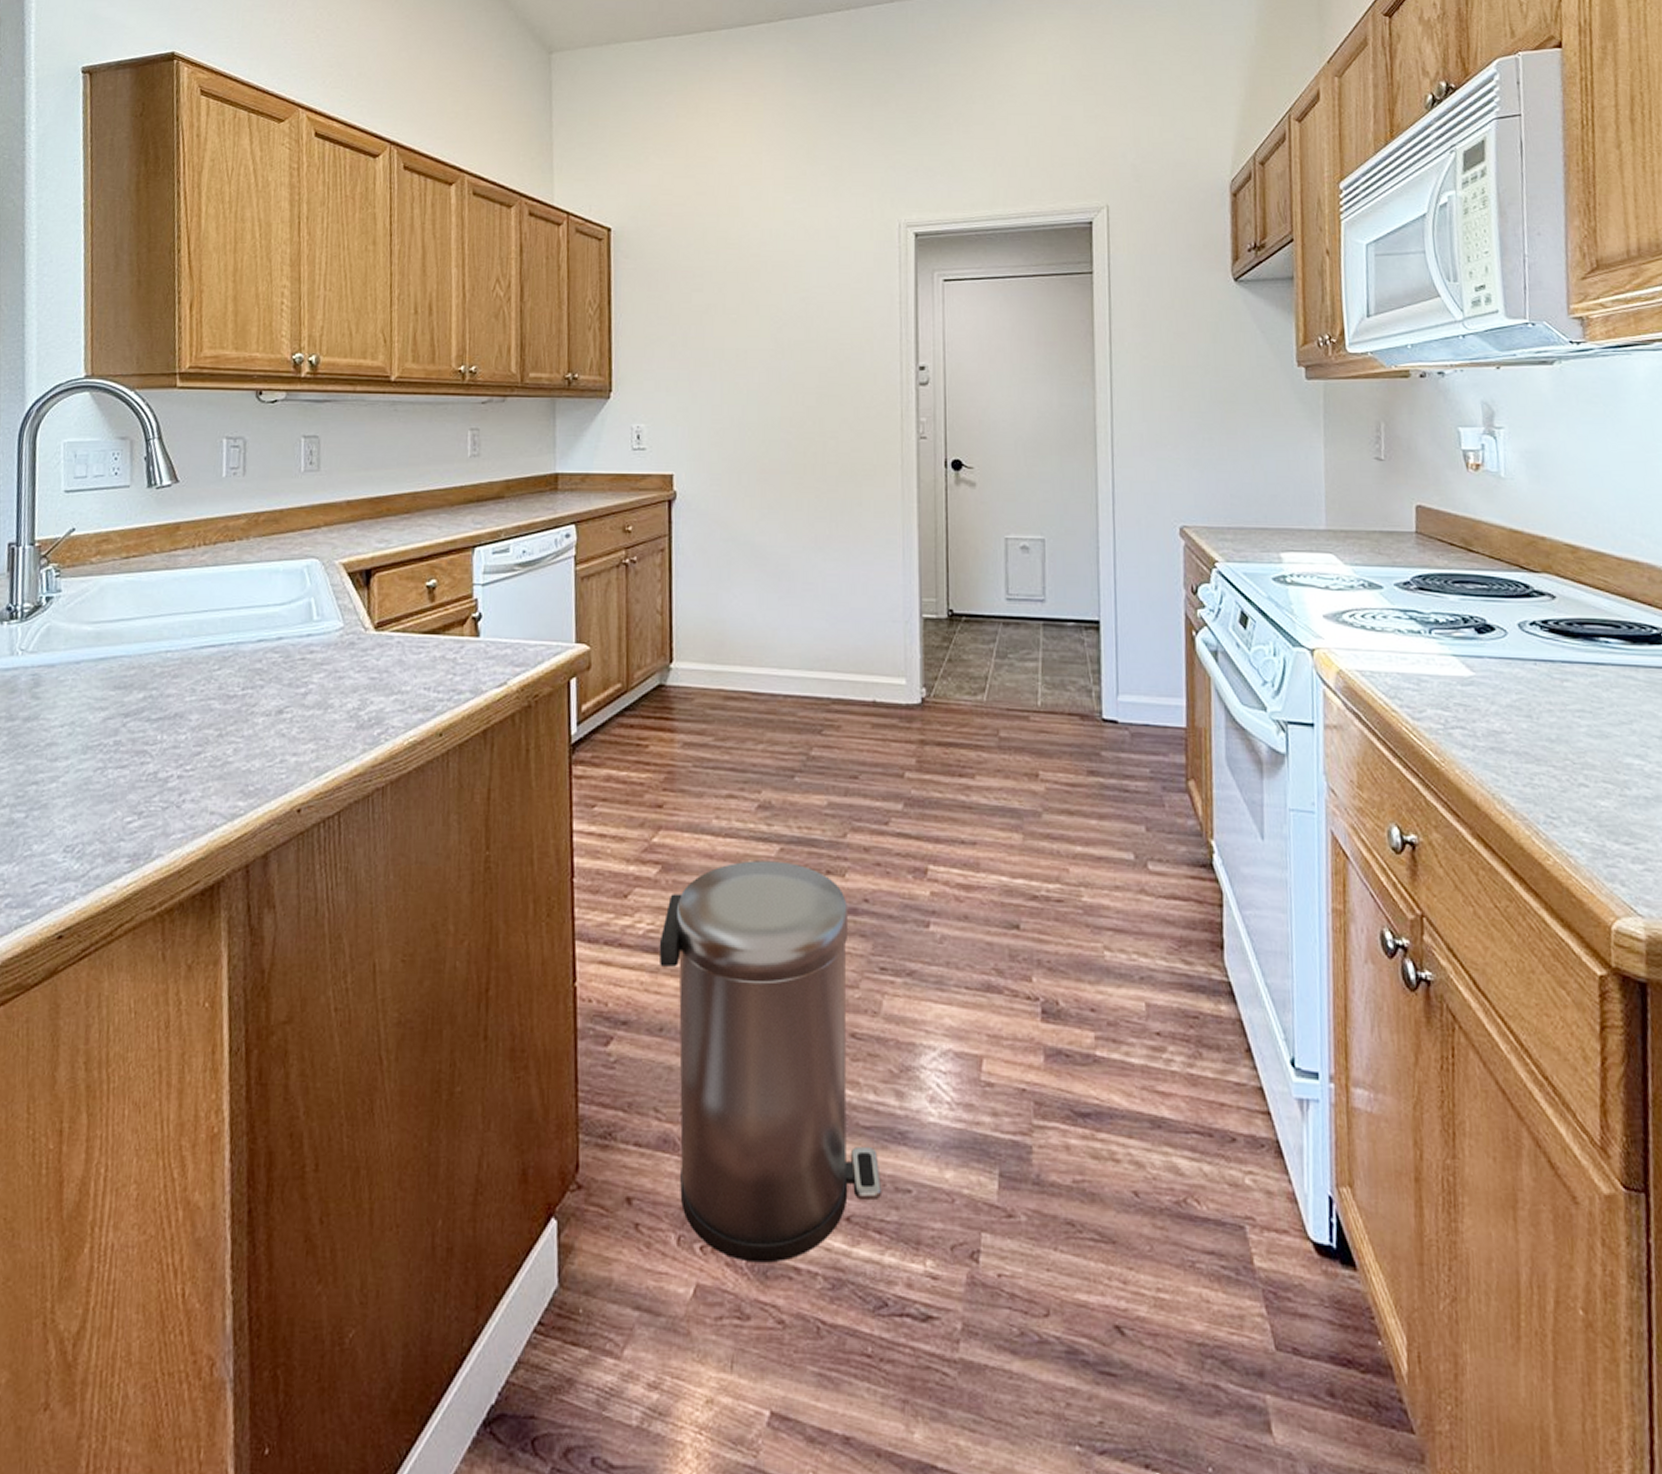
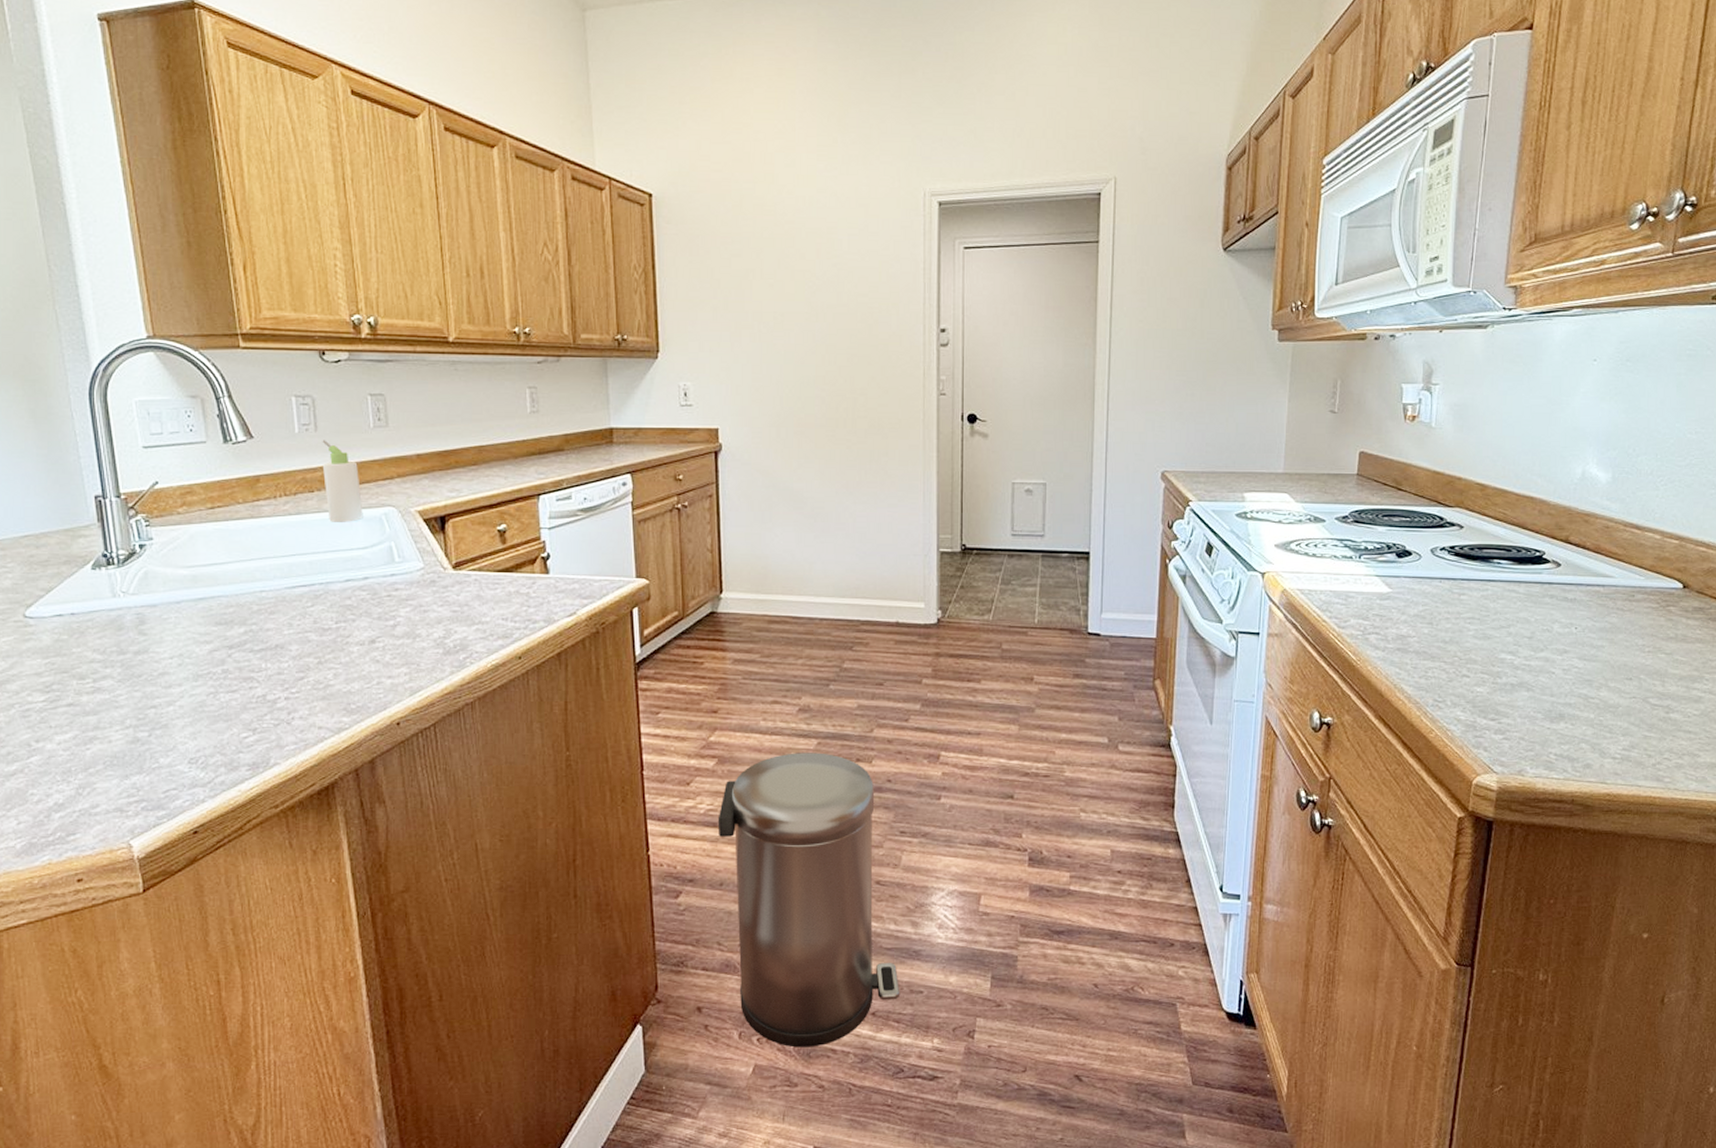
bottle: none [246,485,285,575] -> present [322,440,363,522]

